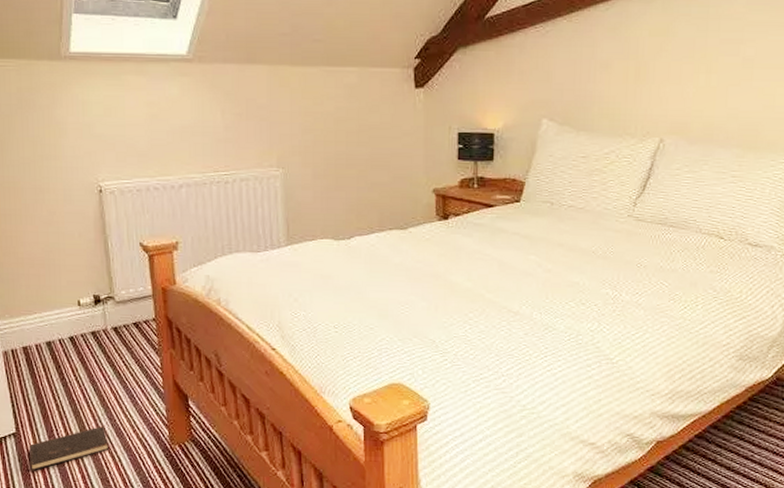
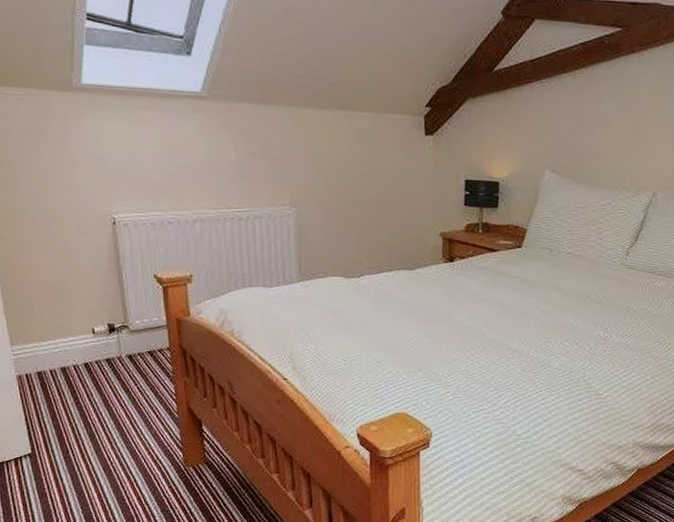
hardcover book: present [29,425,109,471] -> none [45,447,124,490]

